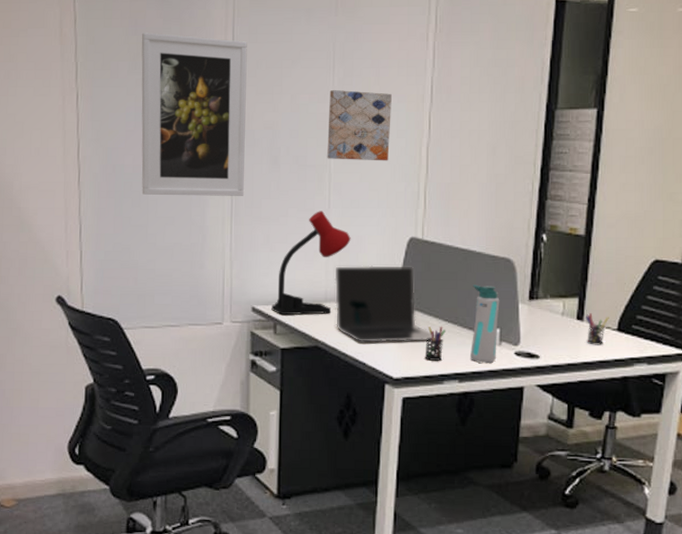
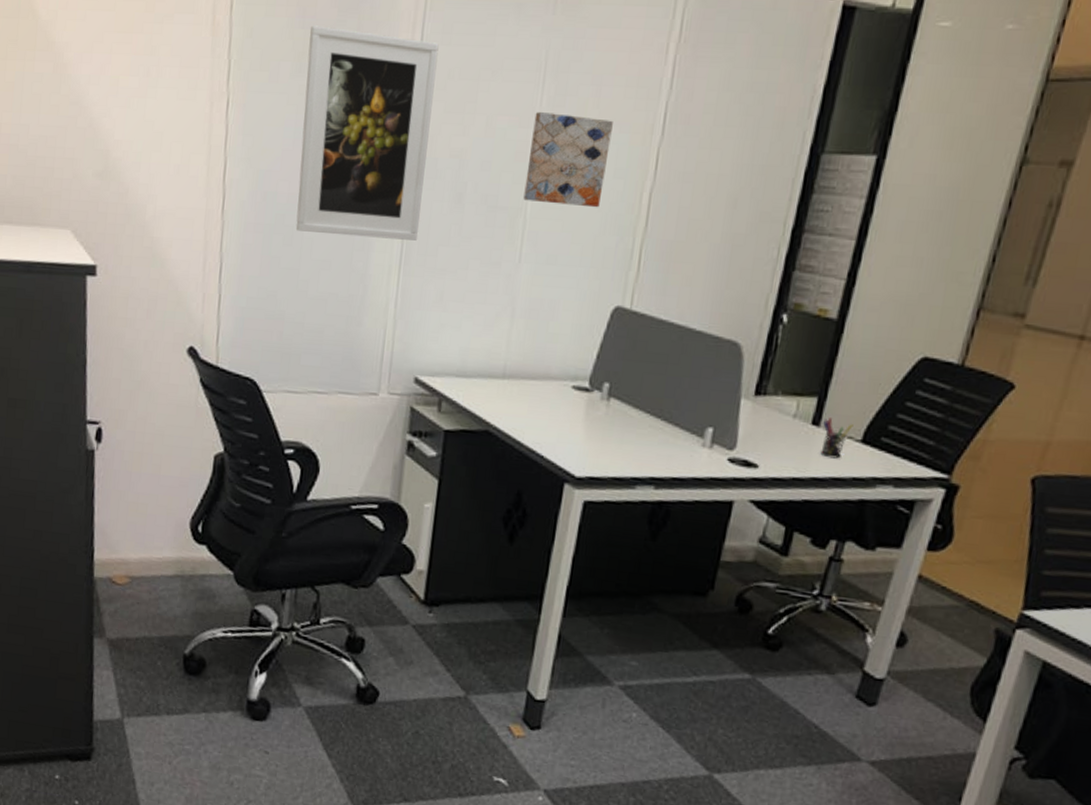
desk lamp: present [271,211,351,316] -> none [437,265,543,393]
laptop: present [334,265,435,343] -> none [513,336,632,435]
pen holder: present [425,326,446,361] -> none [616,418,646,461]
water bottle: present [470,284,500,363] -> none [672,371,718,469]

